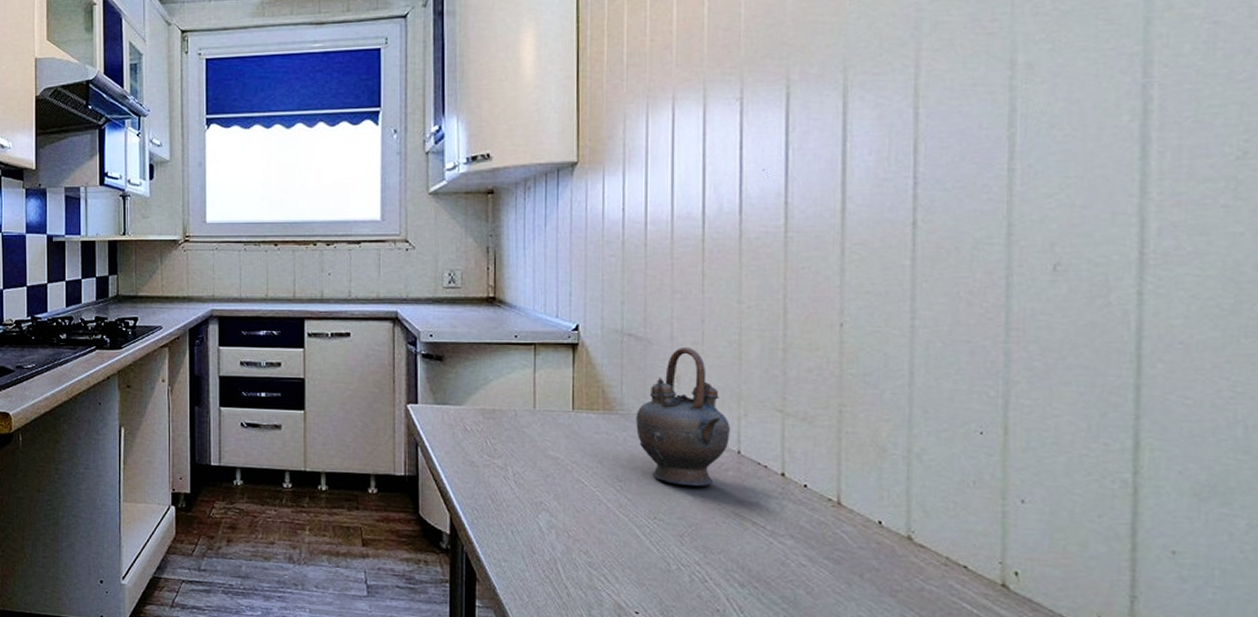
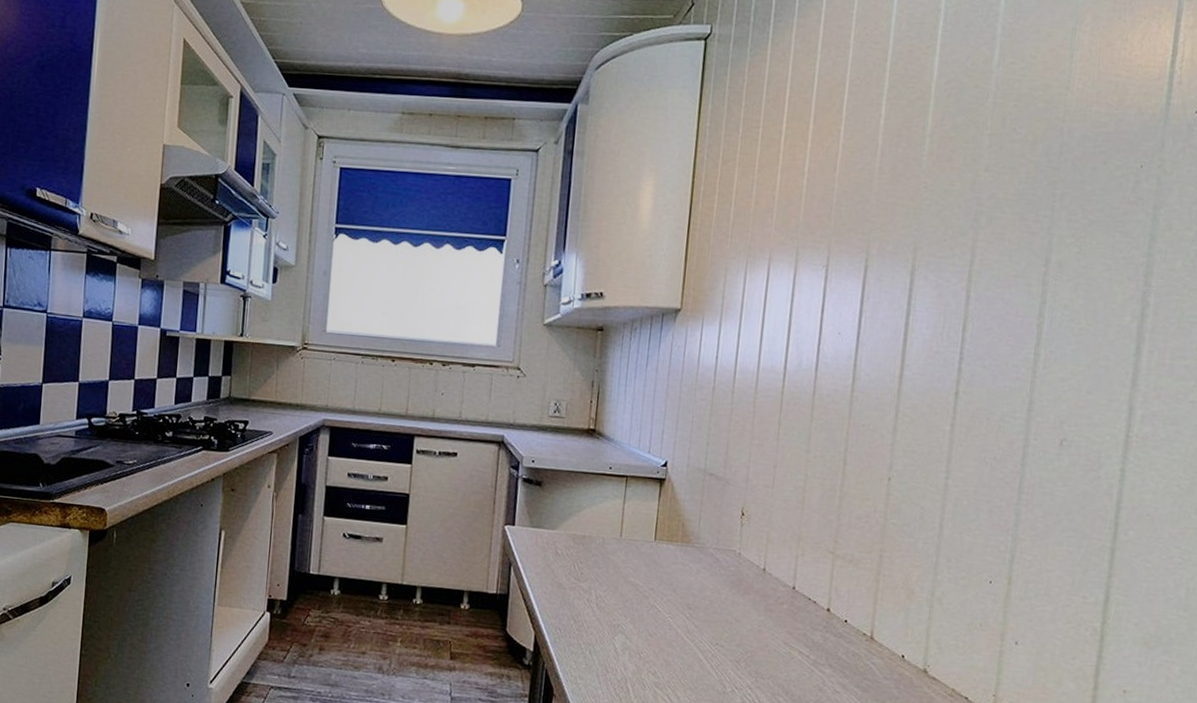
teapot: present [636,346,730,487] -> none [708,488,789,617]

